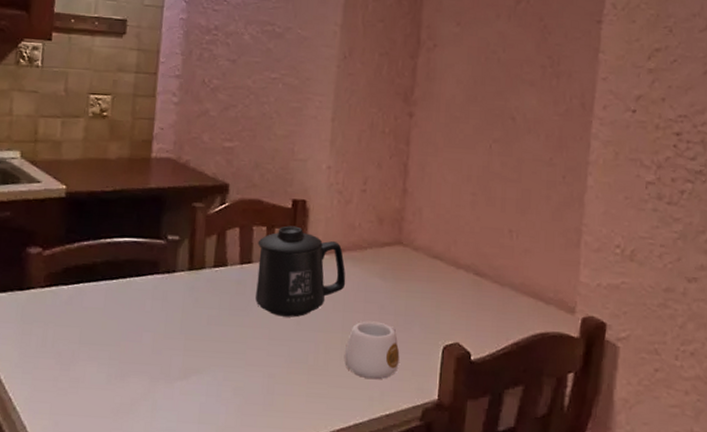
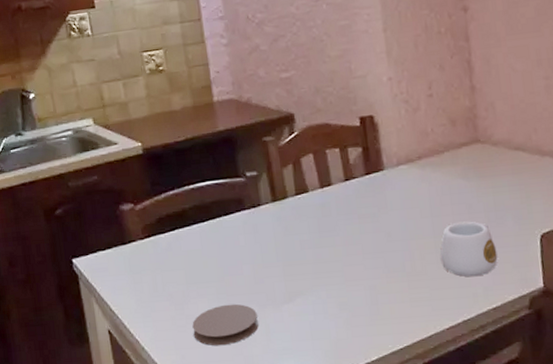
coaster: none [73,371,147,417] -> present [192,303,258,346]
mug: present [255,225,346,317] -> none [333,142,429,231]

